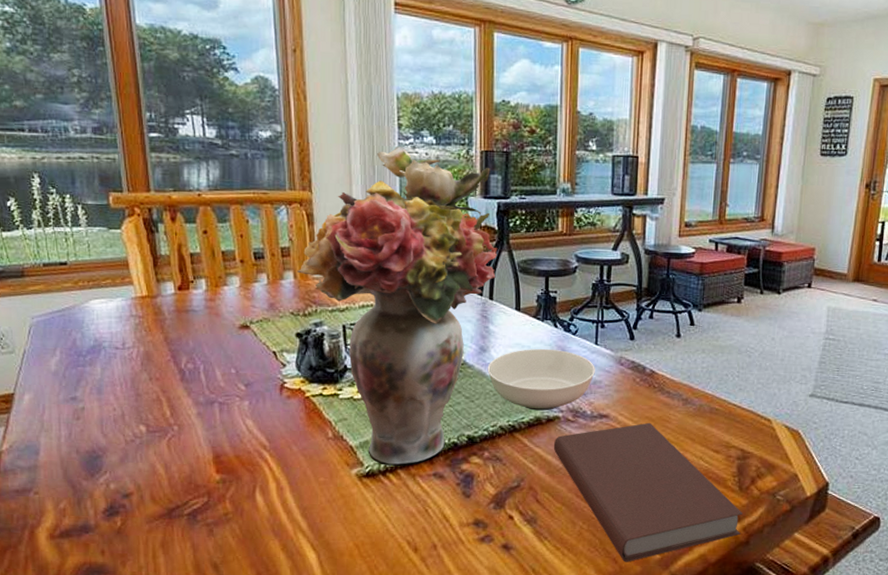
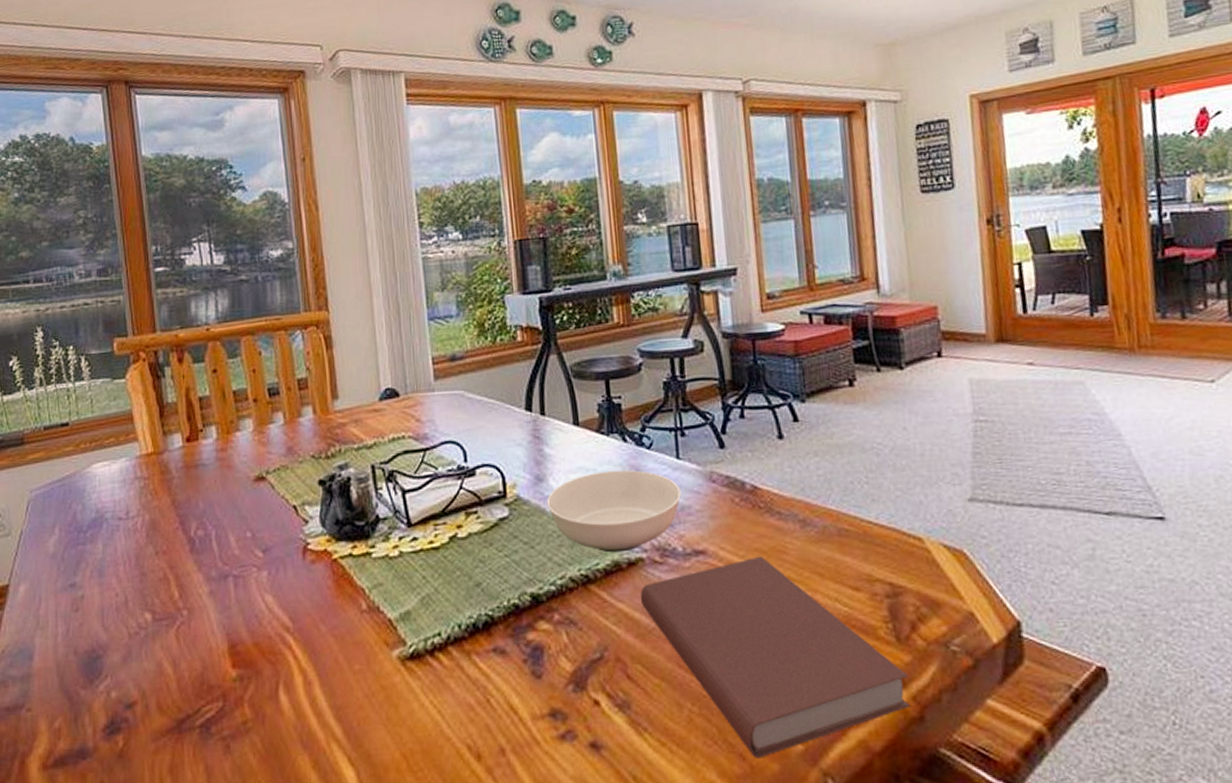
flower arrangement: present [297,146,498,467] -> none [317,247,546,643]

